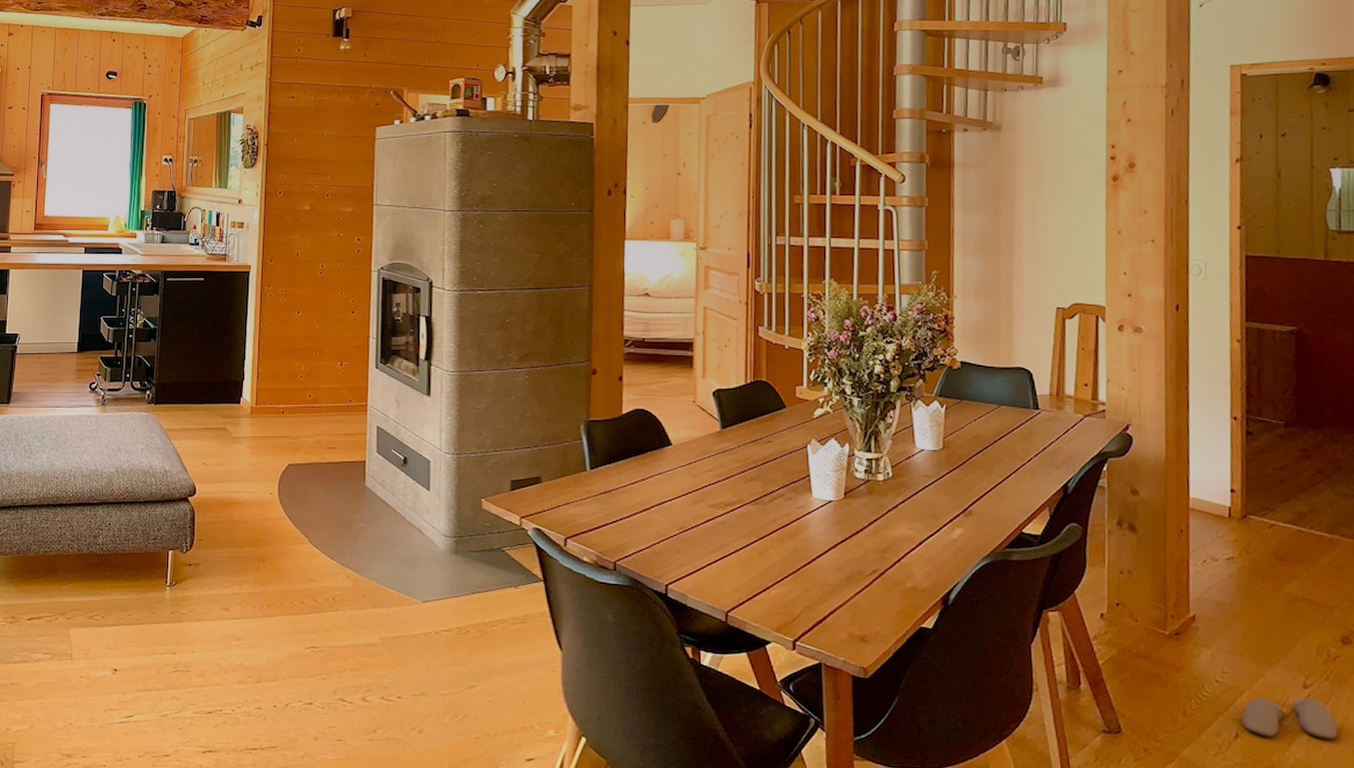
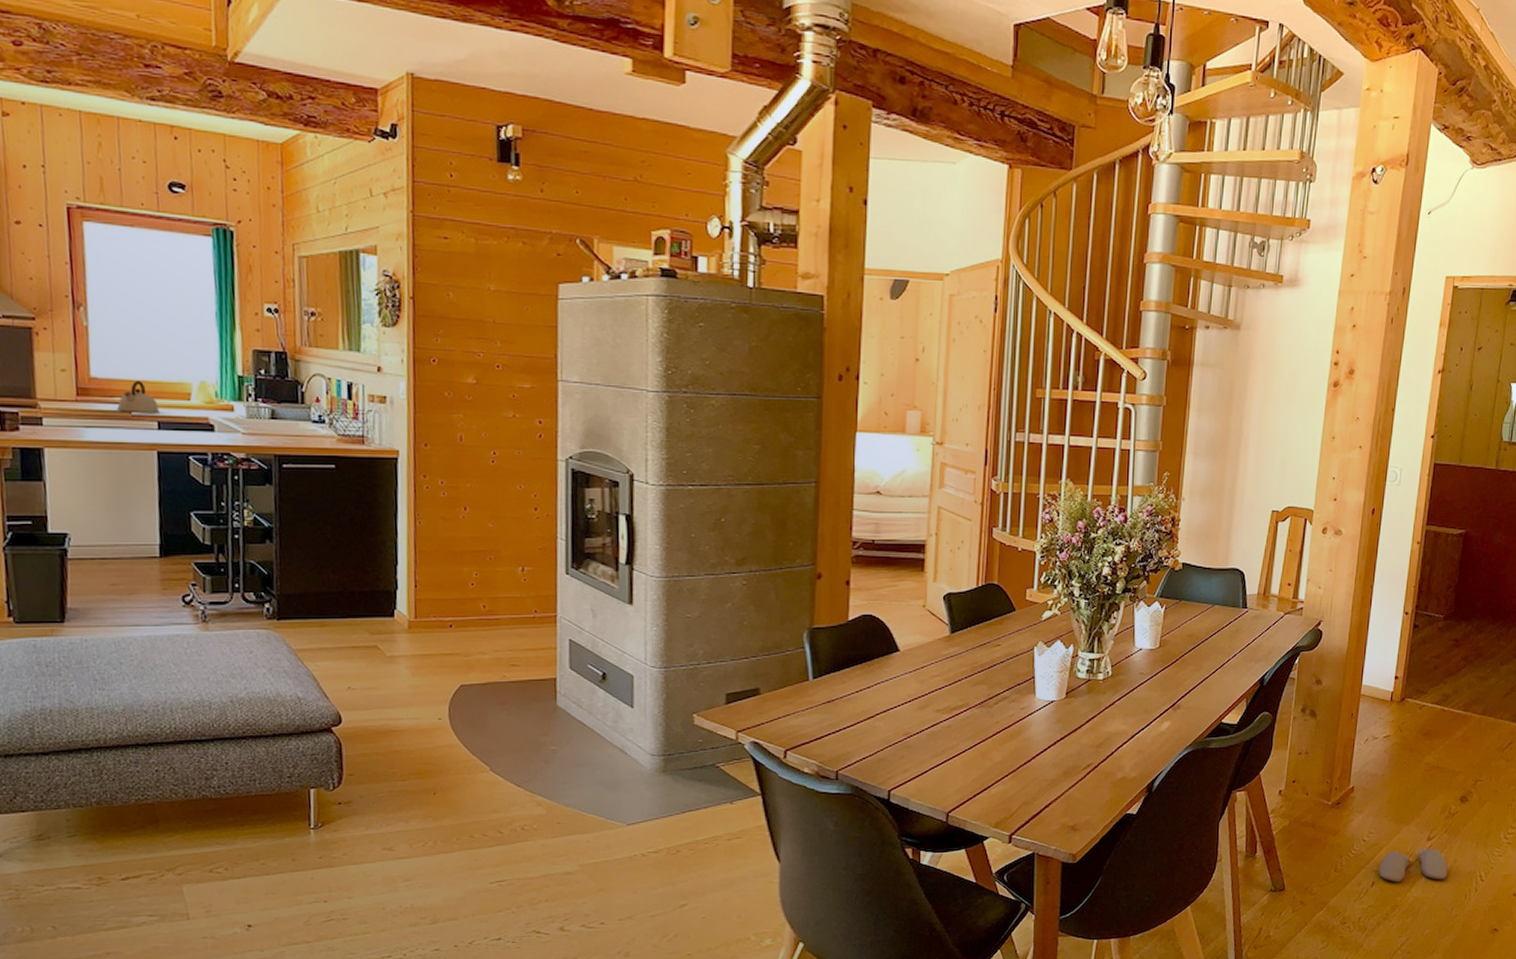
kettle: none [59,217,86,242] -> present [117,380,159,414]

